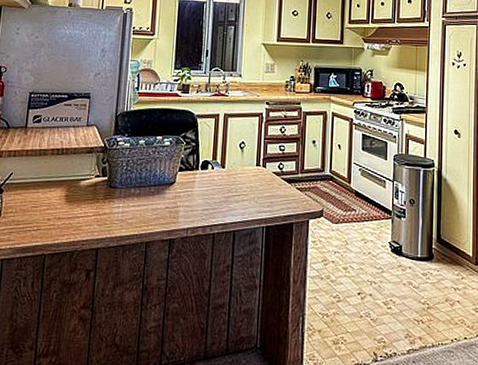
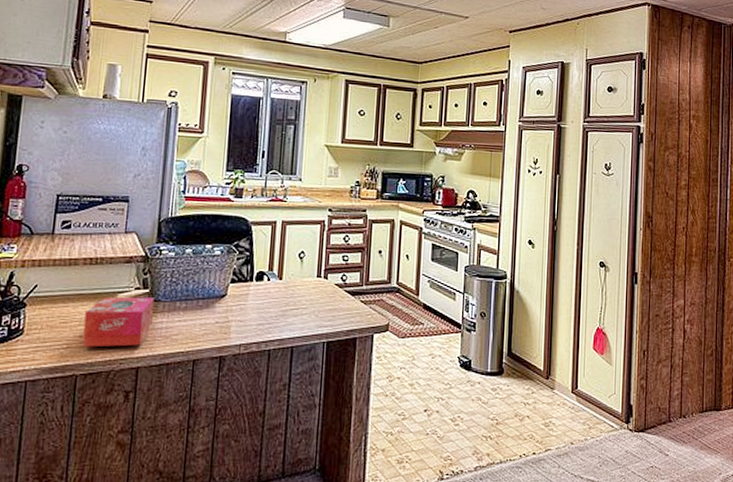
tissue box: none [50,184,112,230] -> present [82,297,154,348]

